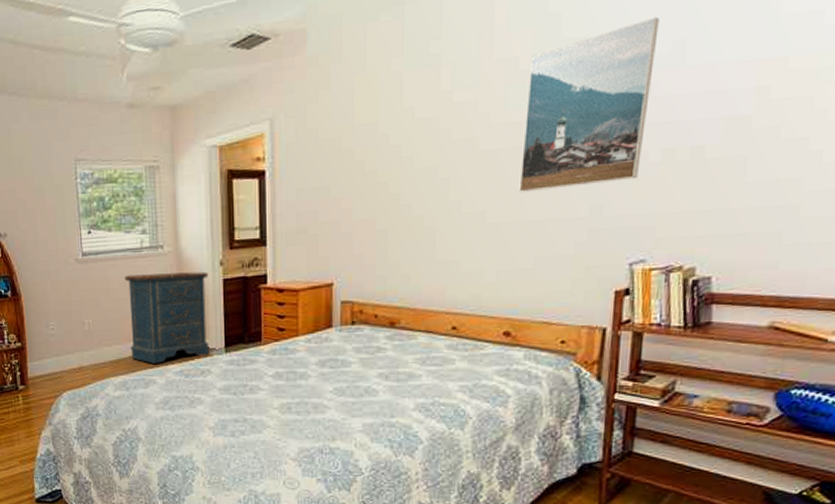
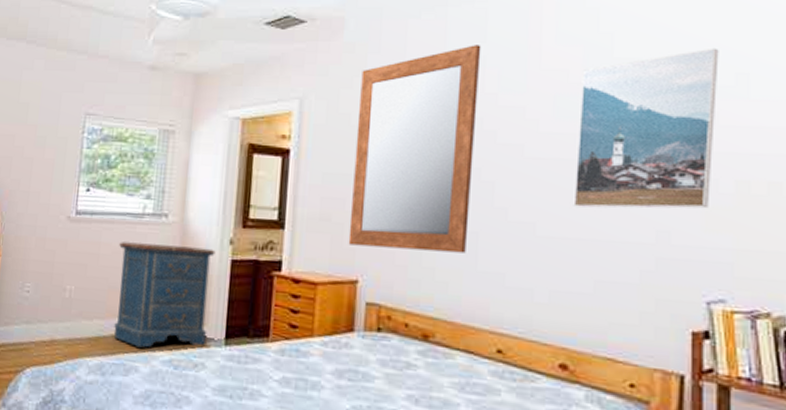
mirror: none [323,42,437,253] -> present [348,45,481,253]

